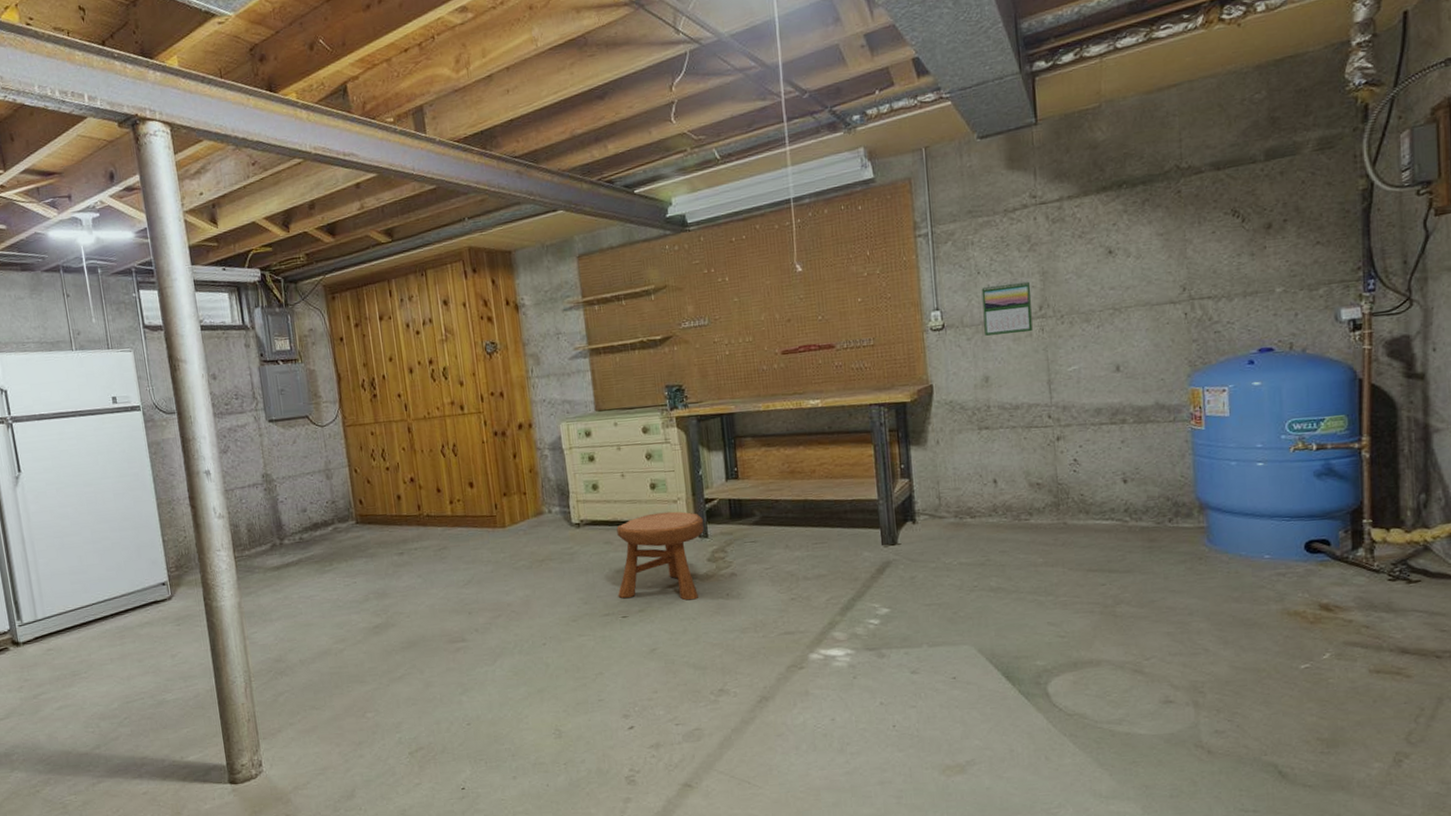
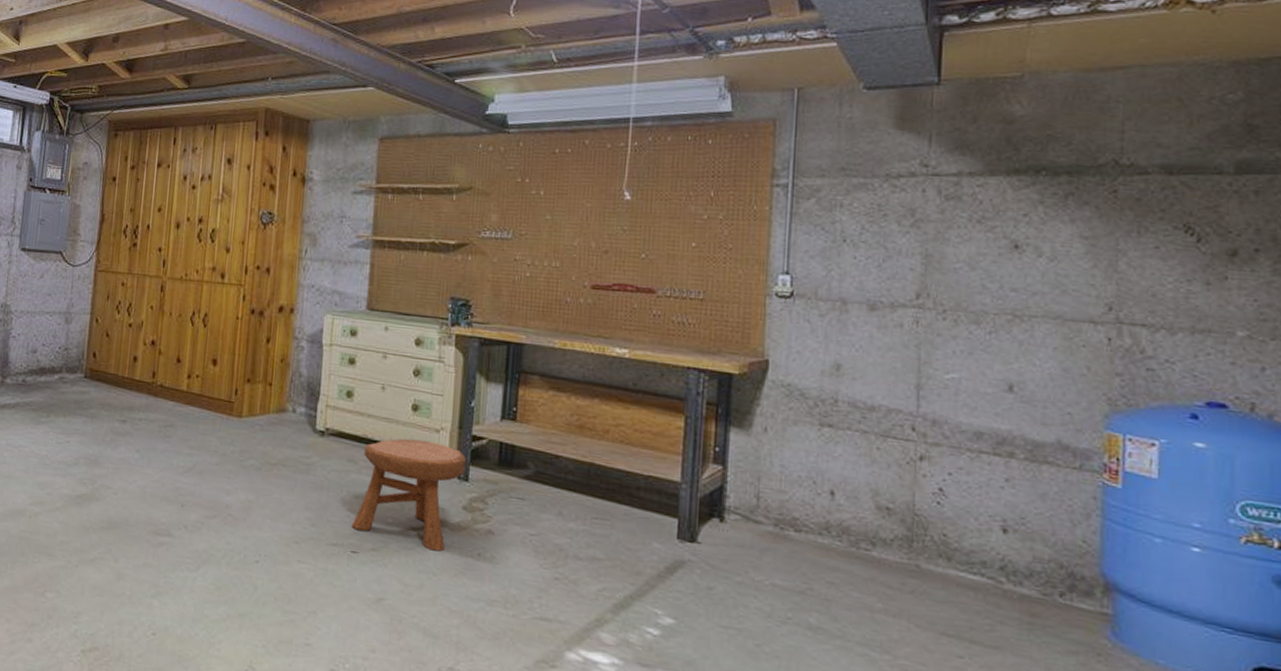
calendar: present [981,280,1033,336] -> none [843,257,909,322]

